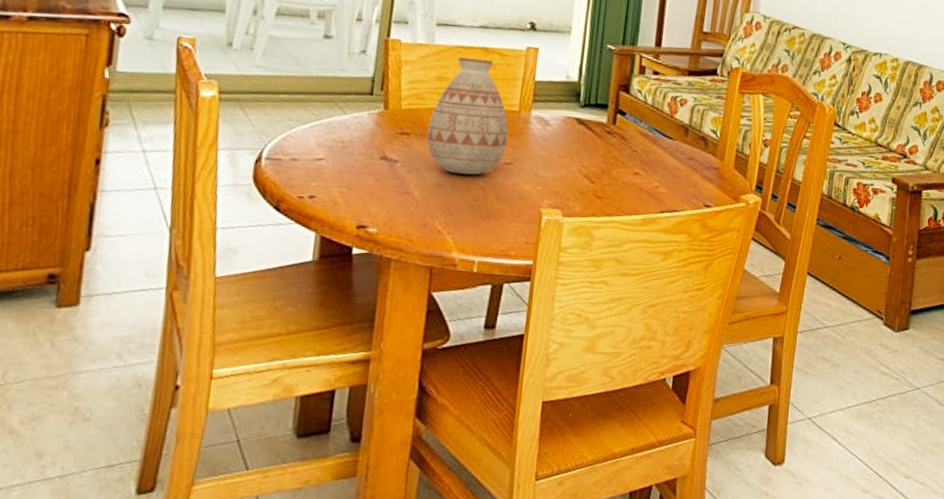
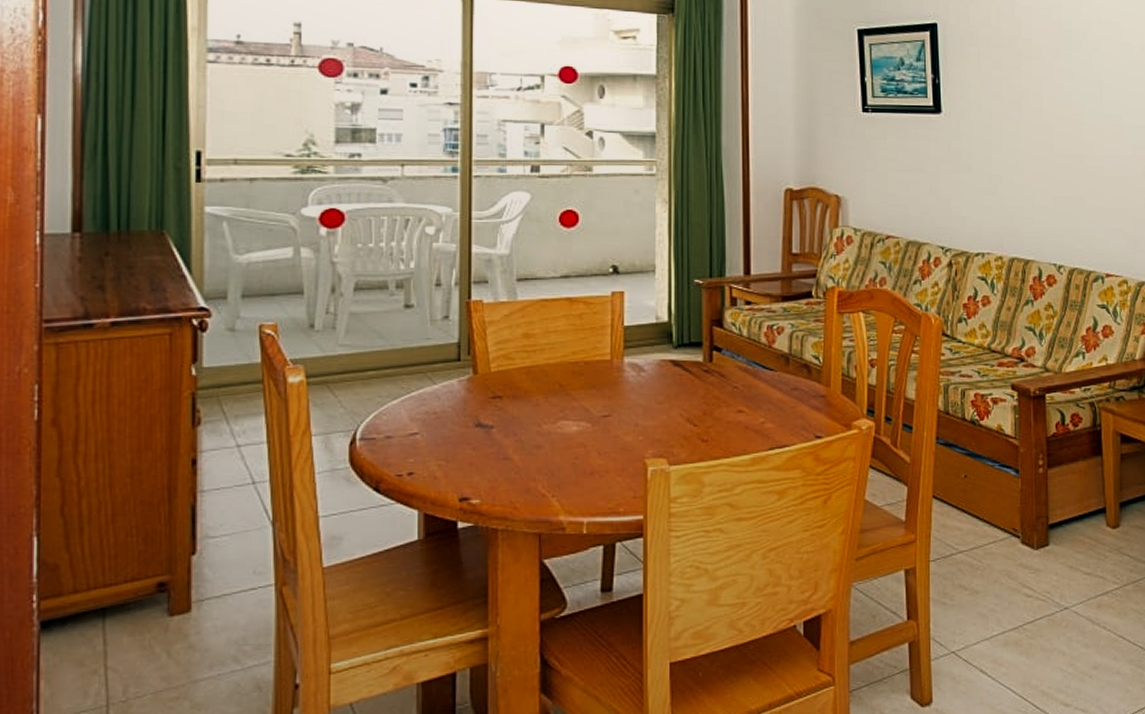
vase: present [426,56,509,175] -> none [520,310,603,433]

